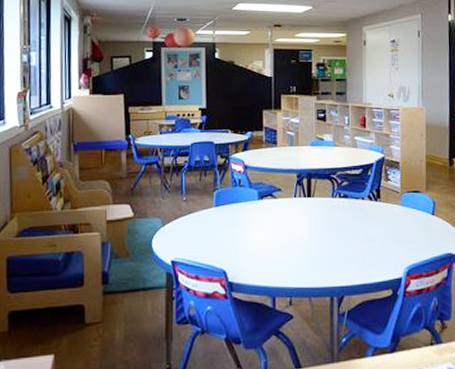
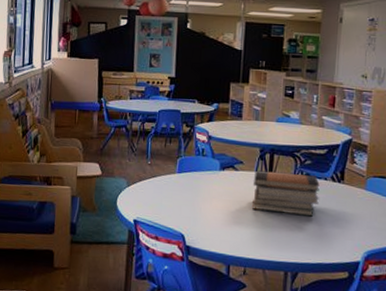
book stack: none [292,196,358,238] -> present [251,170,320,217]

